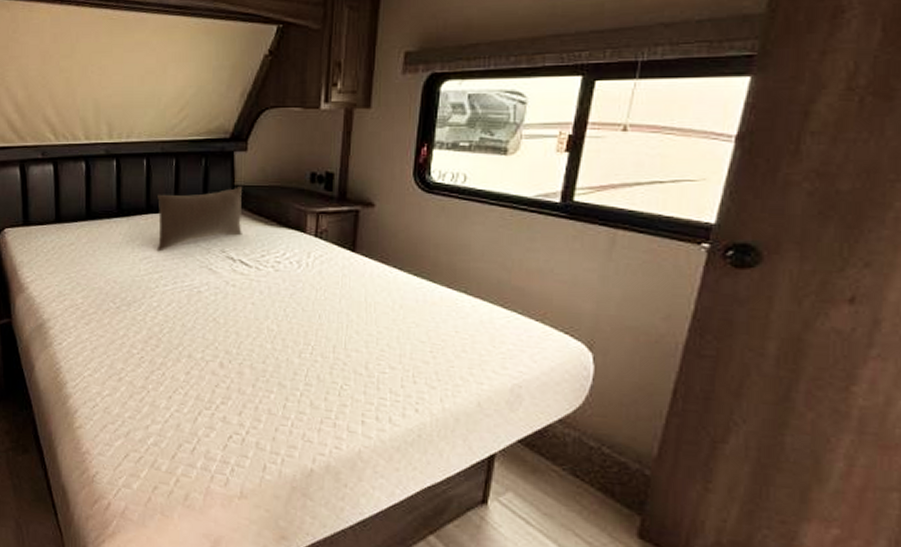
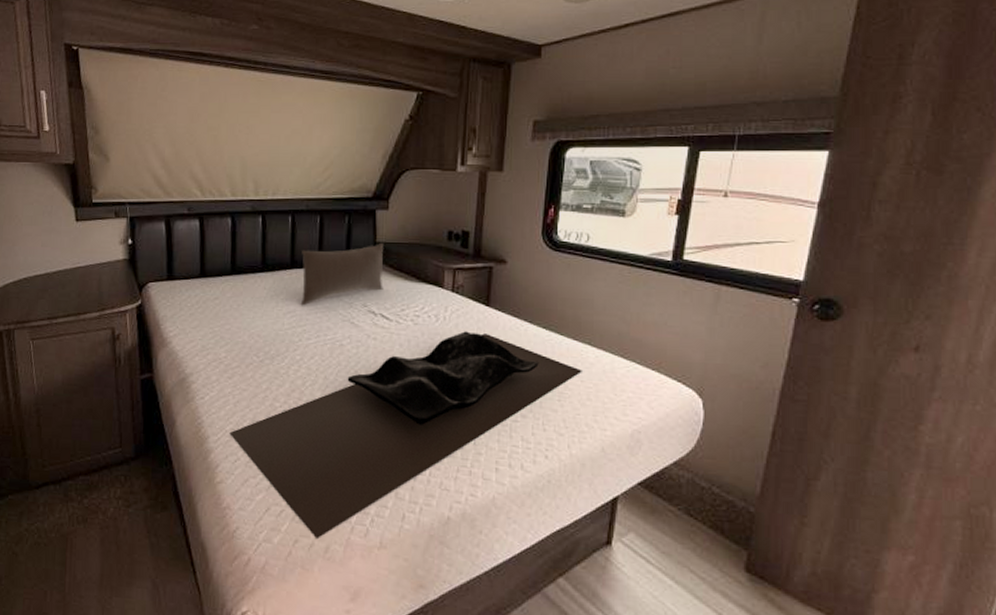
throw blanket: none [87,278,457,487] -> present [229,331,582,540]

